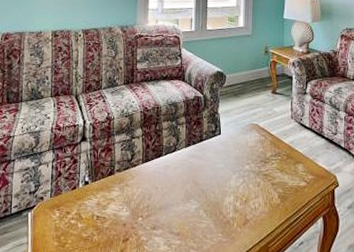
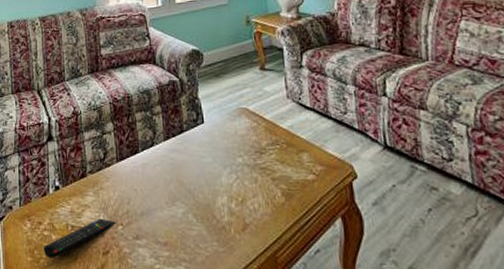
remote control: none [69,210,137,243] -> present [43,218,116,258]

